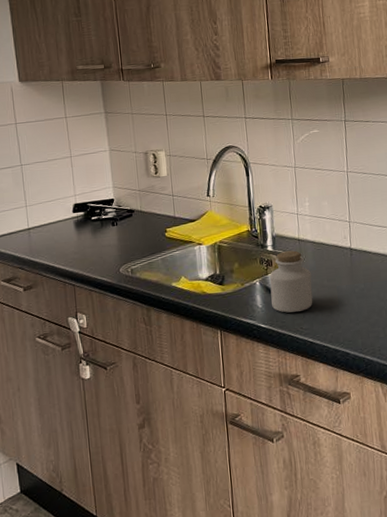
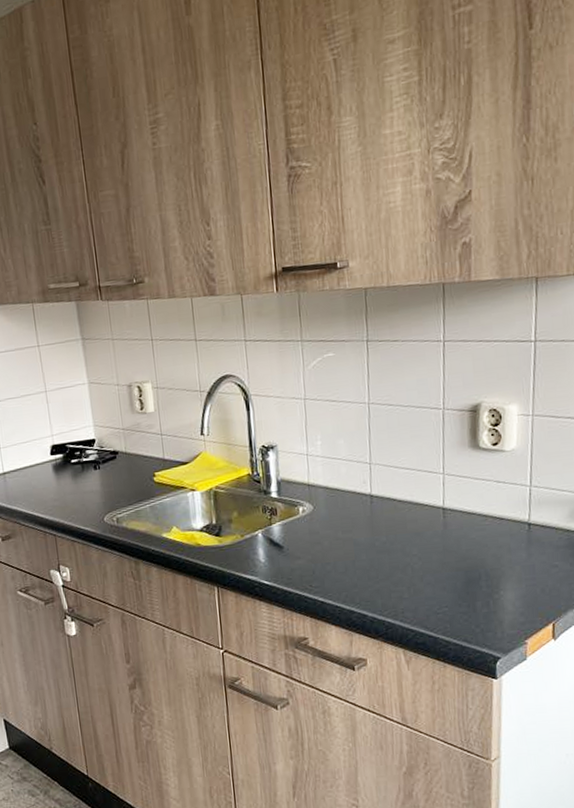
jar: present [269,250,313,313] -> none [273,497,325,569]

